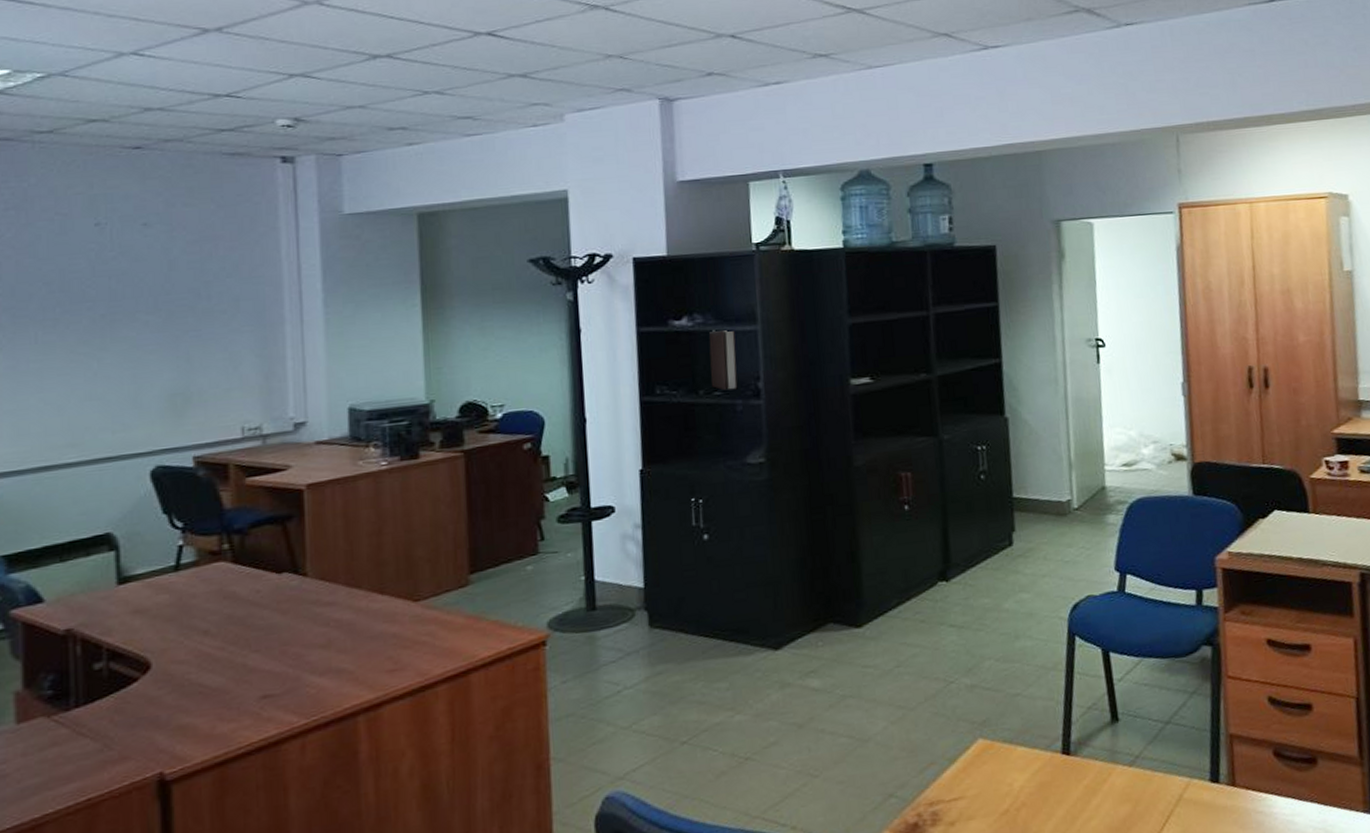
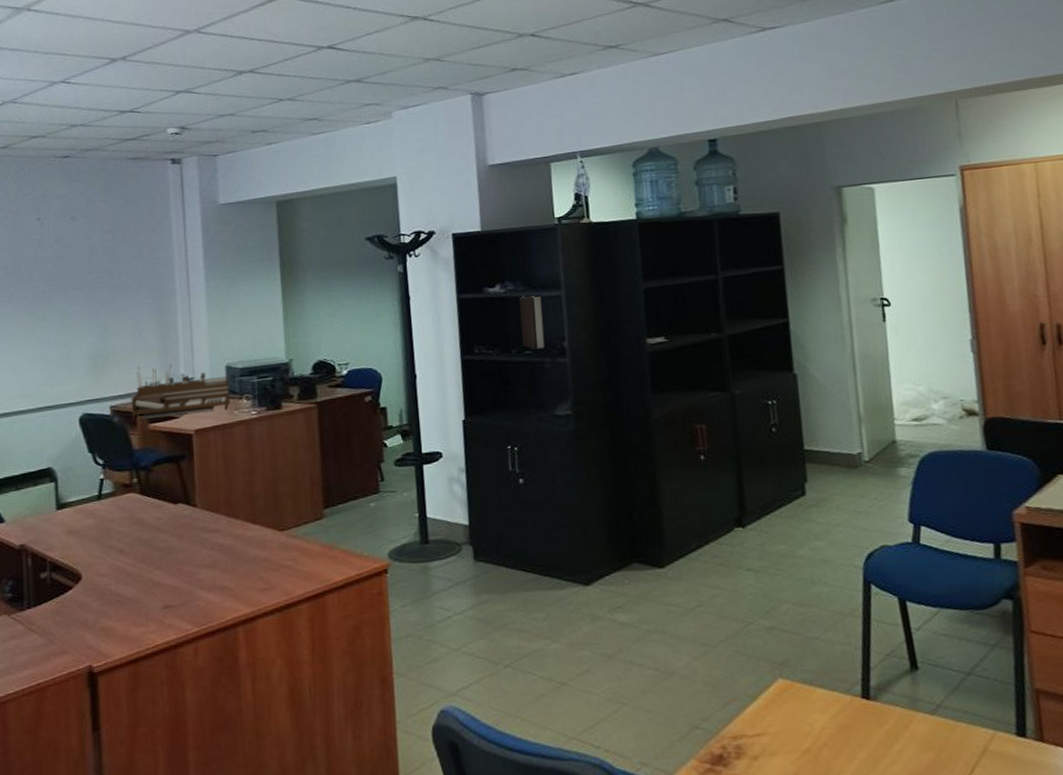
desk organizer: none [222,405,354,474] -> present [131,363,230,420]

